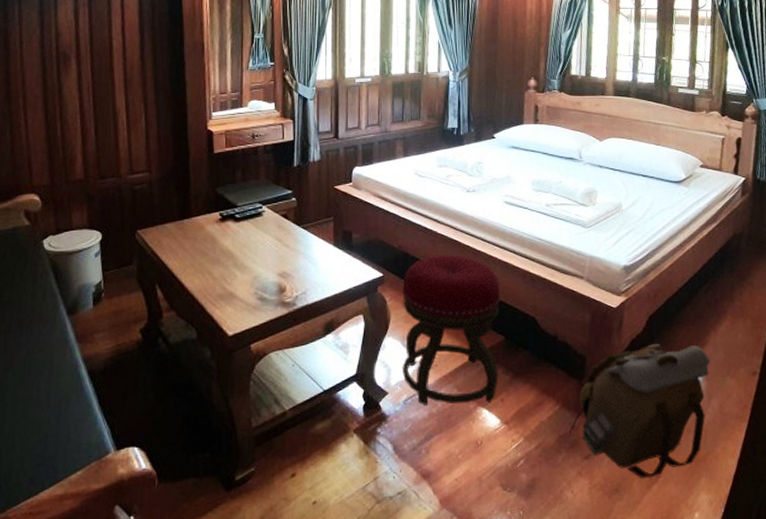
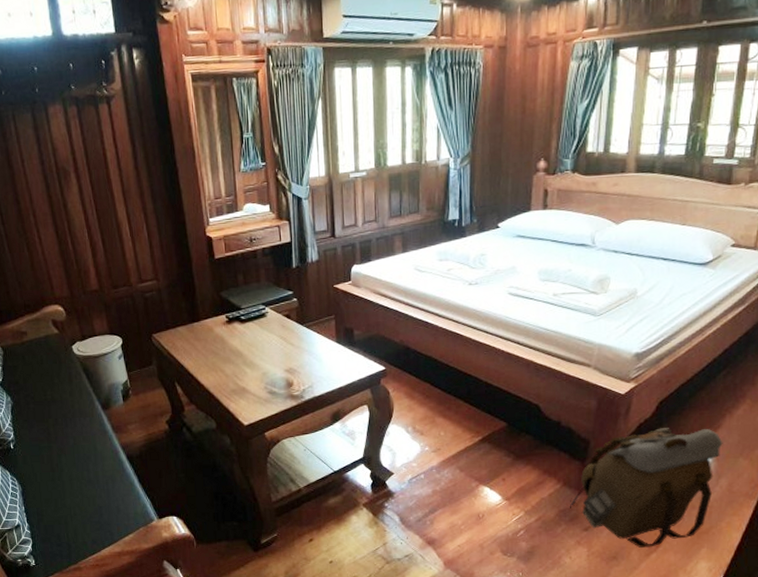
stool: present [402,254,500,405] -> none [405,347,503,484]

